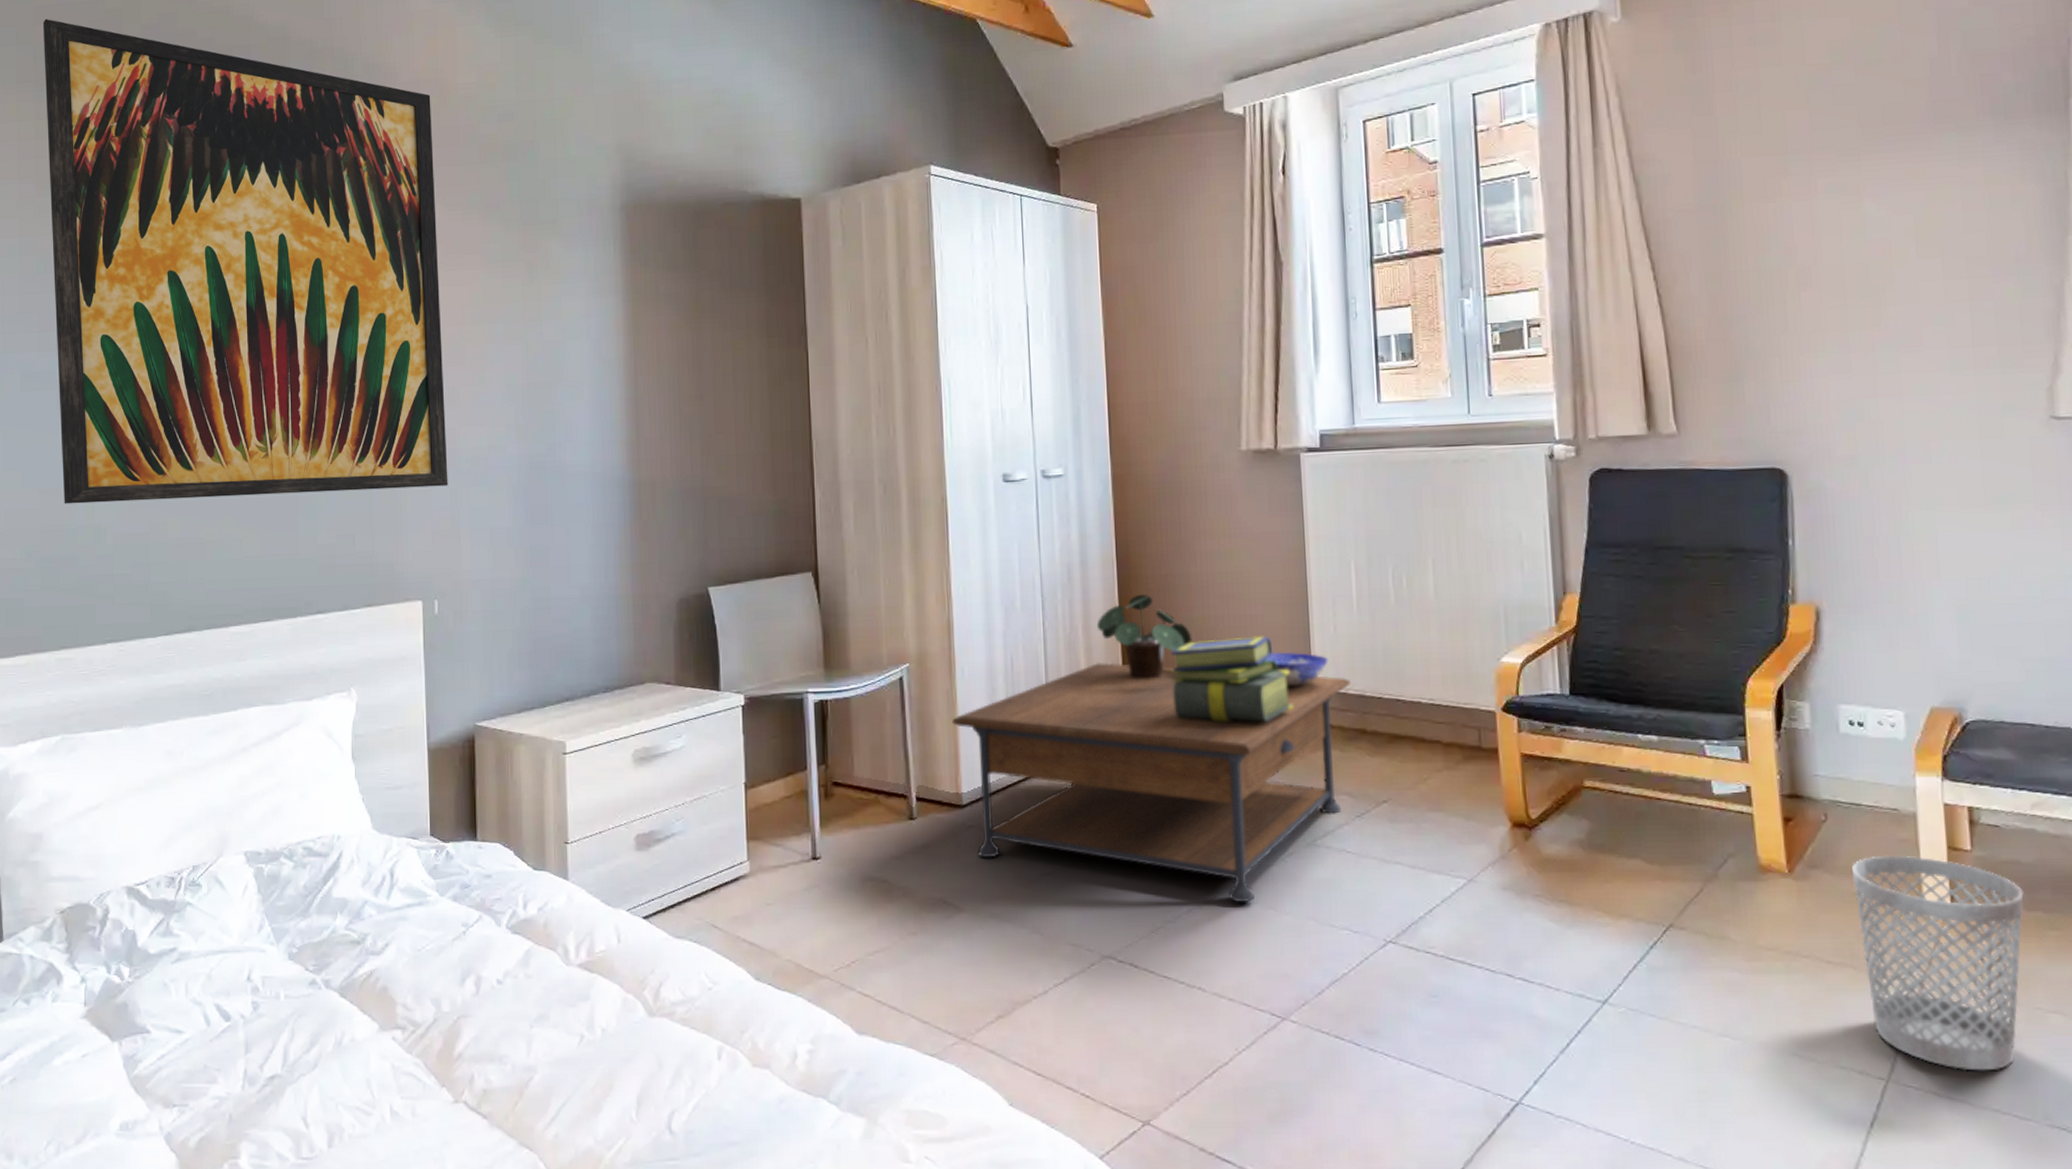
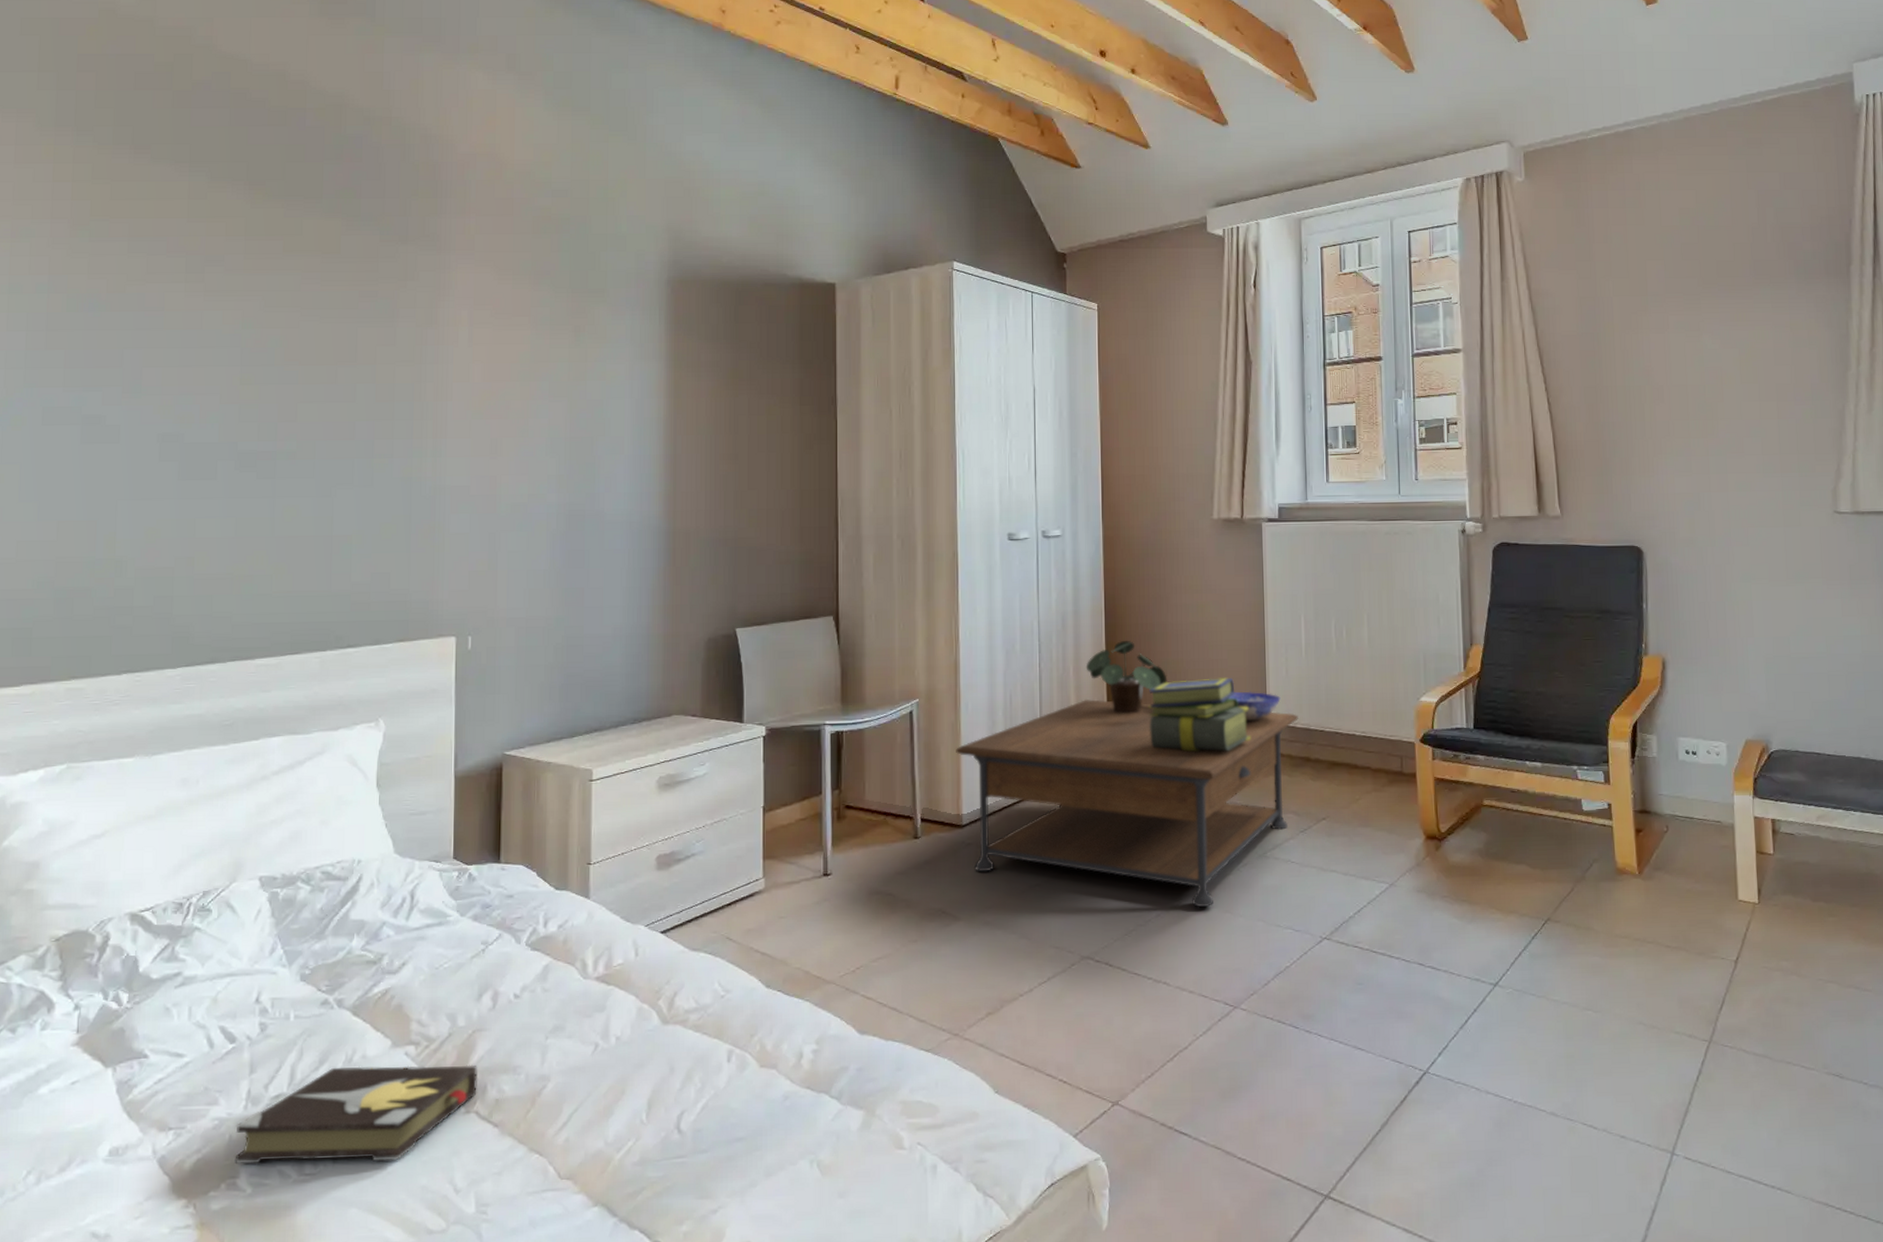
wall art: present [42,18,448,504] -> none [82,66,488,537]
hardback book: none [235,1049,465,1149] -> present [234,1065,479,1165]
wastebasket: present [1851,855,2024,1071] -> none [1685,858,1811,1032]

